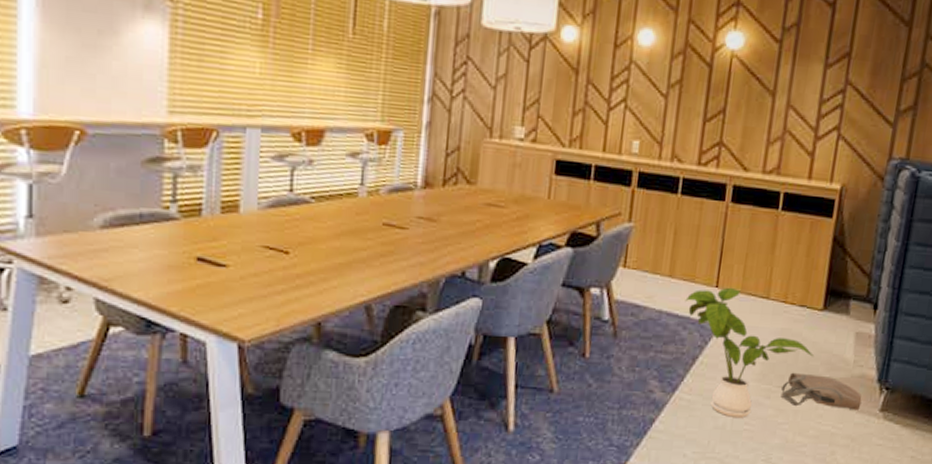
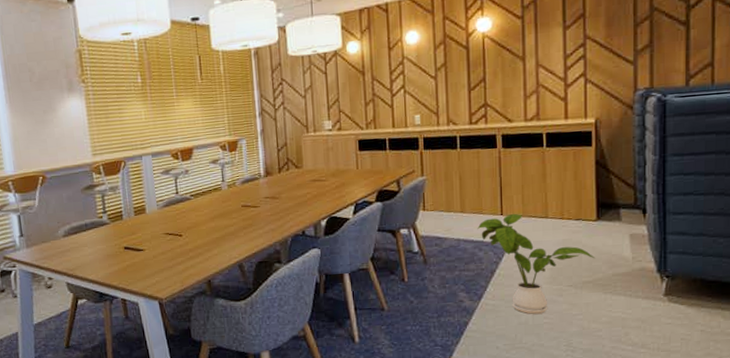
tote bag: present [780,372,862,411] -> none [571,272,645,299]

